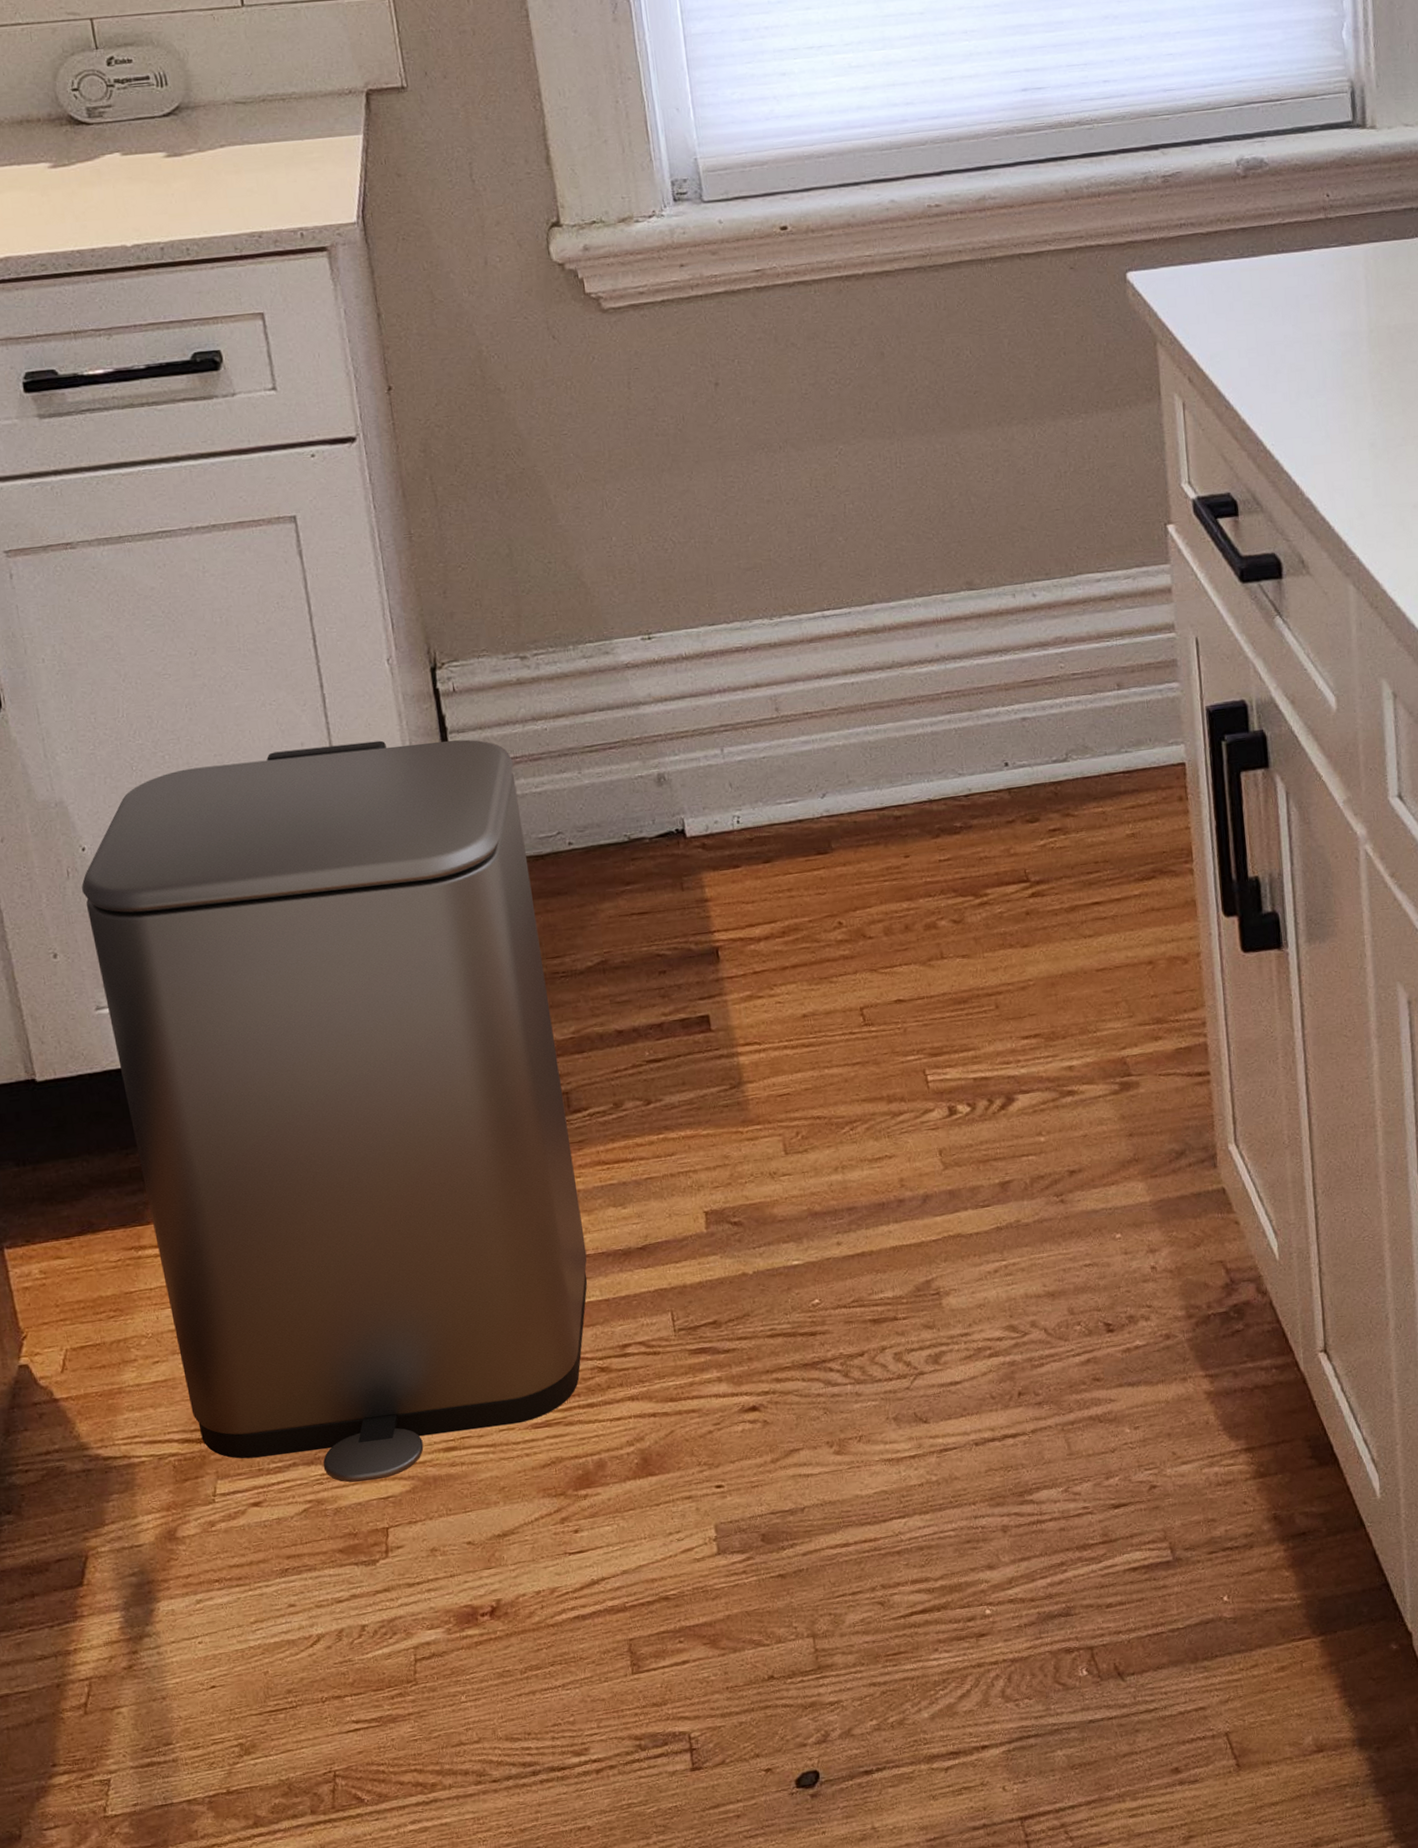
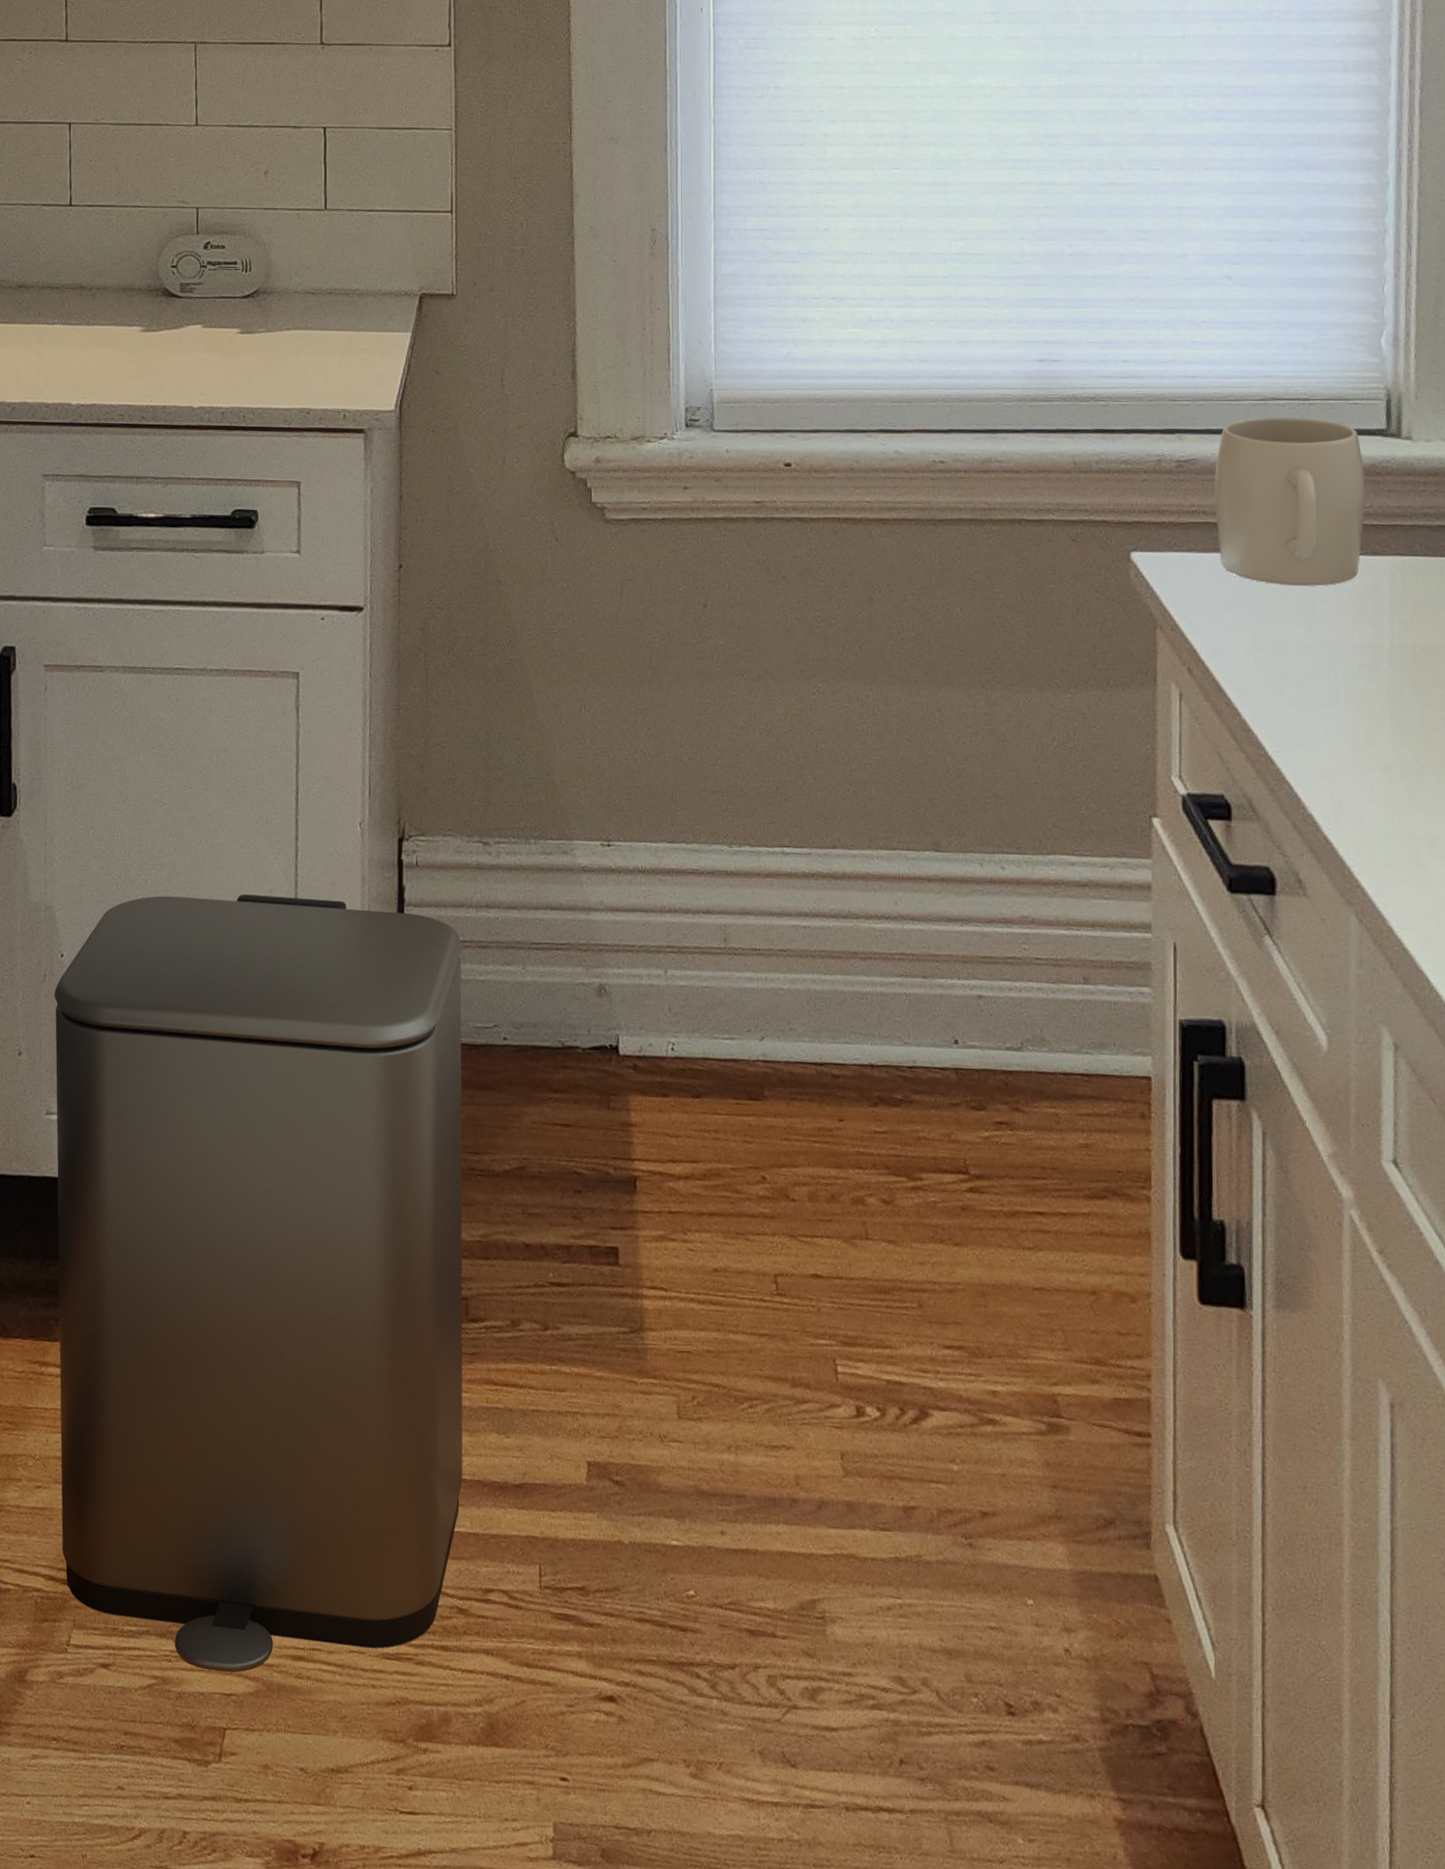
mug: none [1198,118,1339,286] -> present [1214,417,1366,586]

